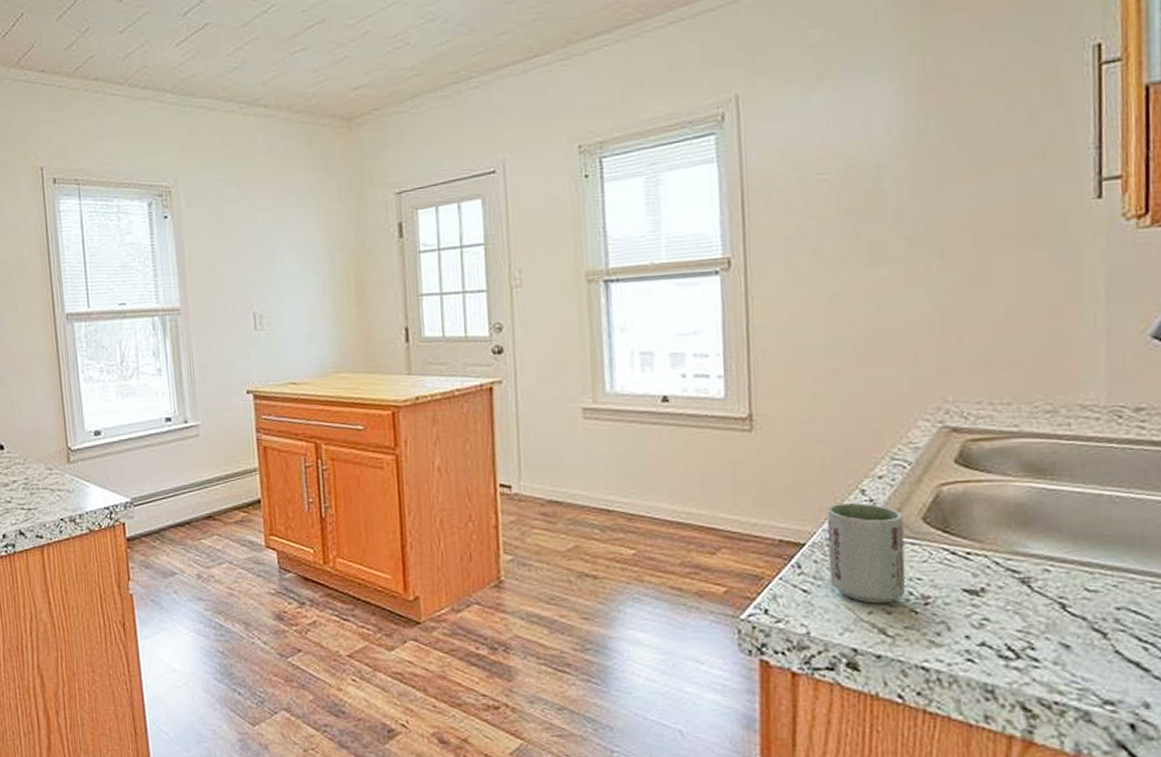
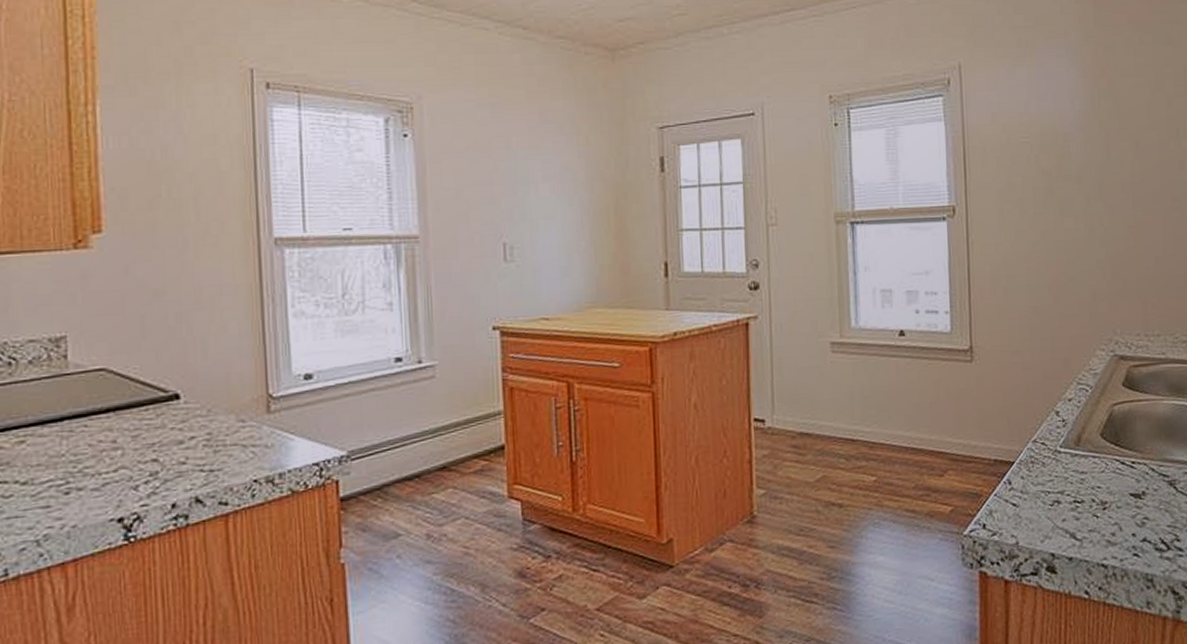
cup: present [827,502,906,604] -> none [1031,423,1089,512]

